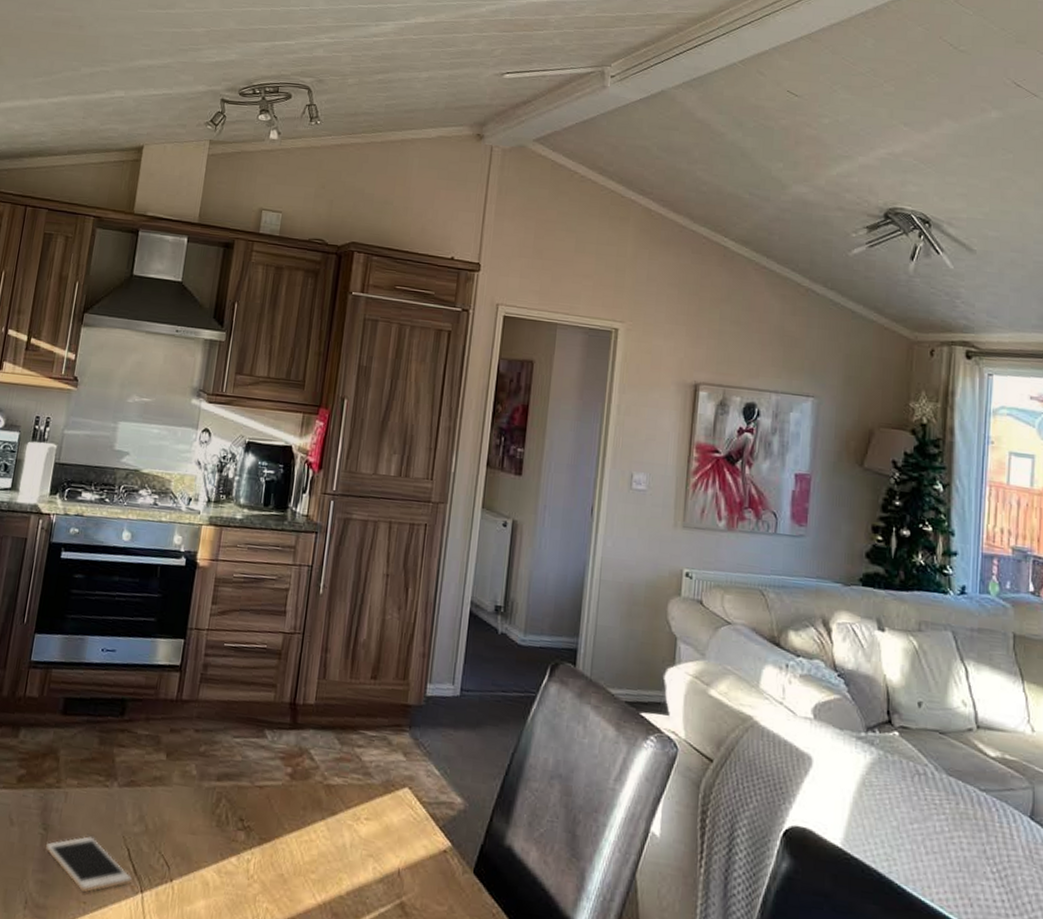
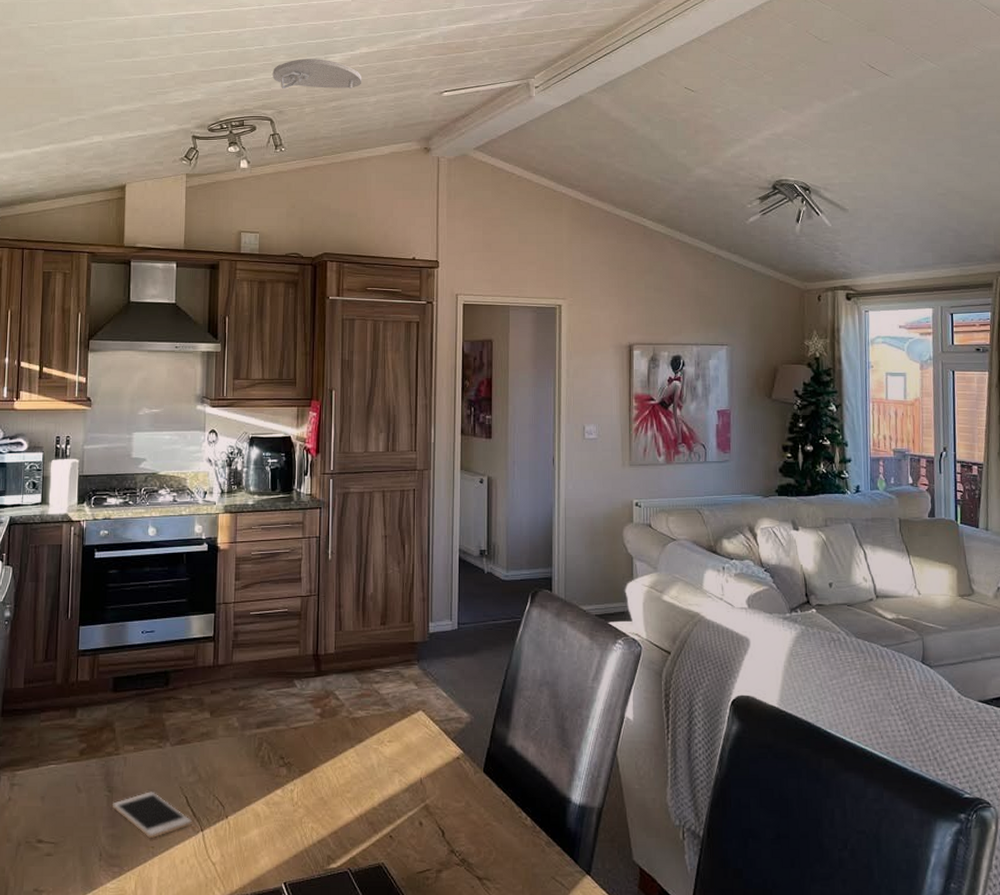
smoke detector: none [315,24,415,61] -> present [272,59,362,90]

